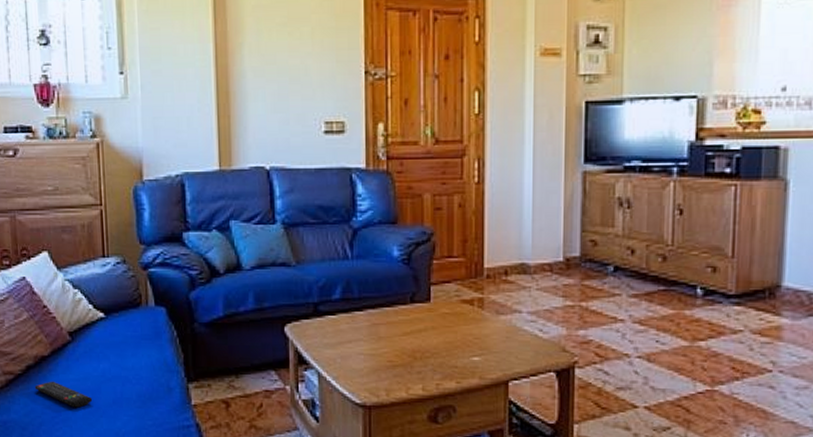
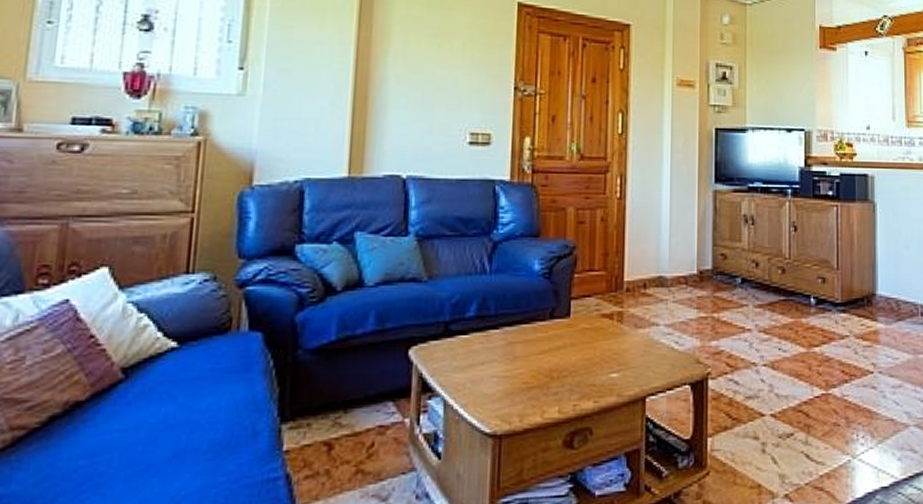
remote control: present [34,381,93,408] -> none [56,434,144,468]

